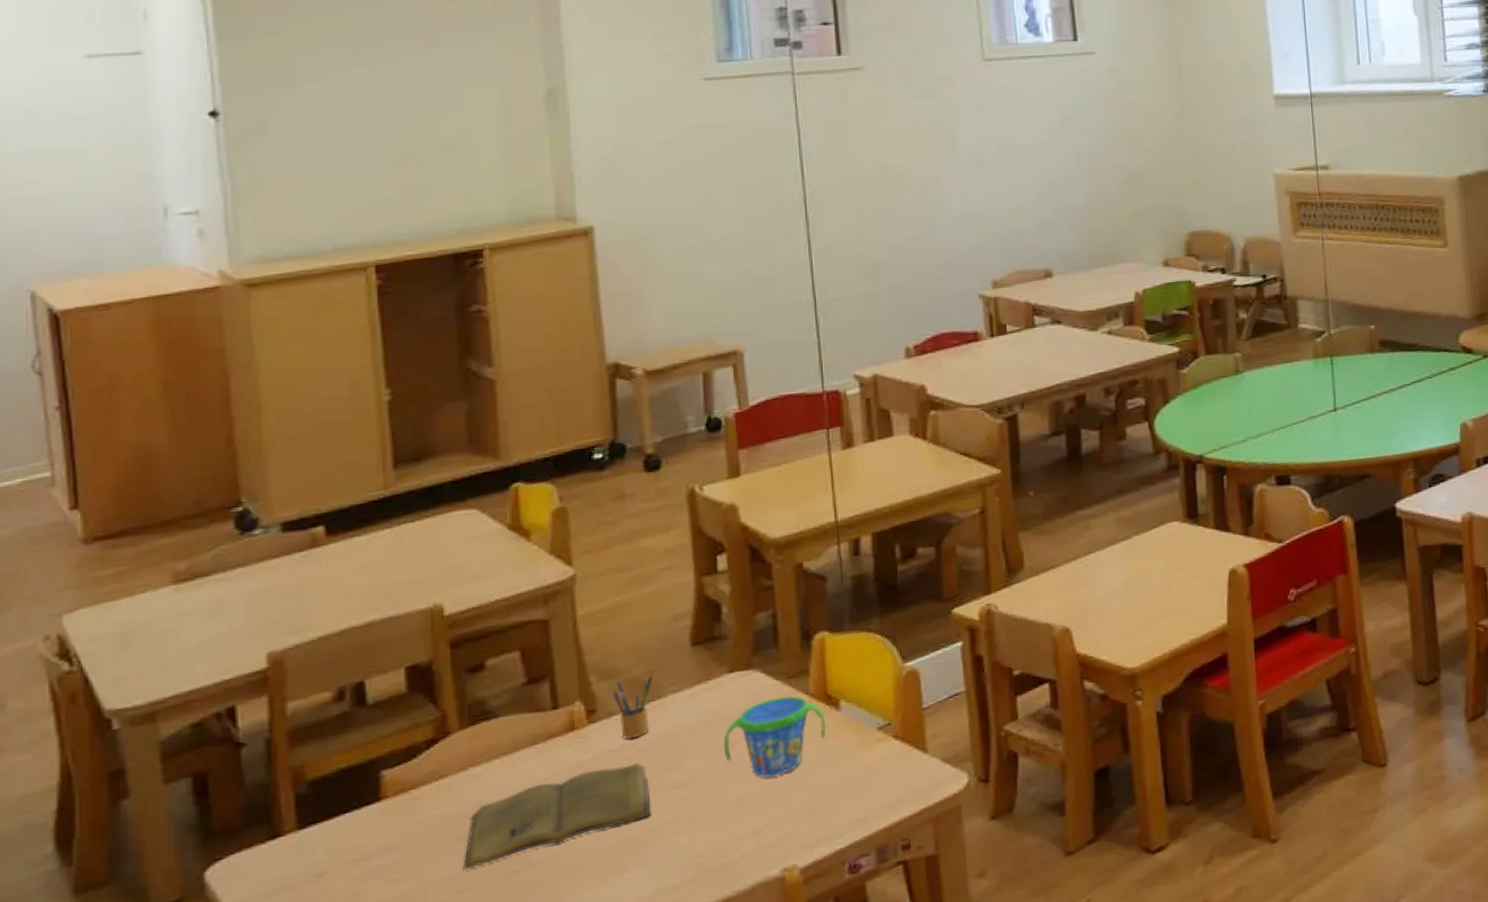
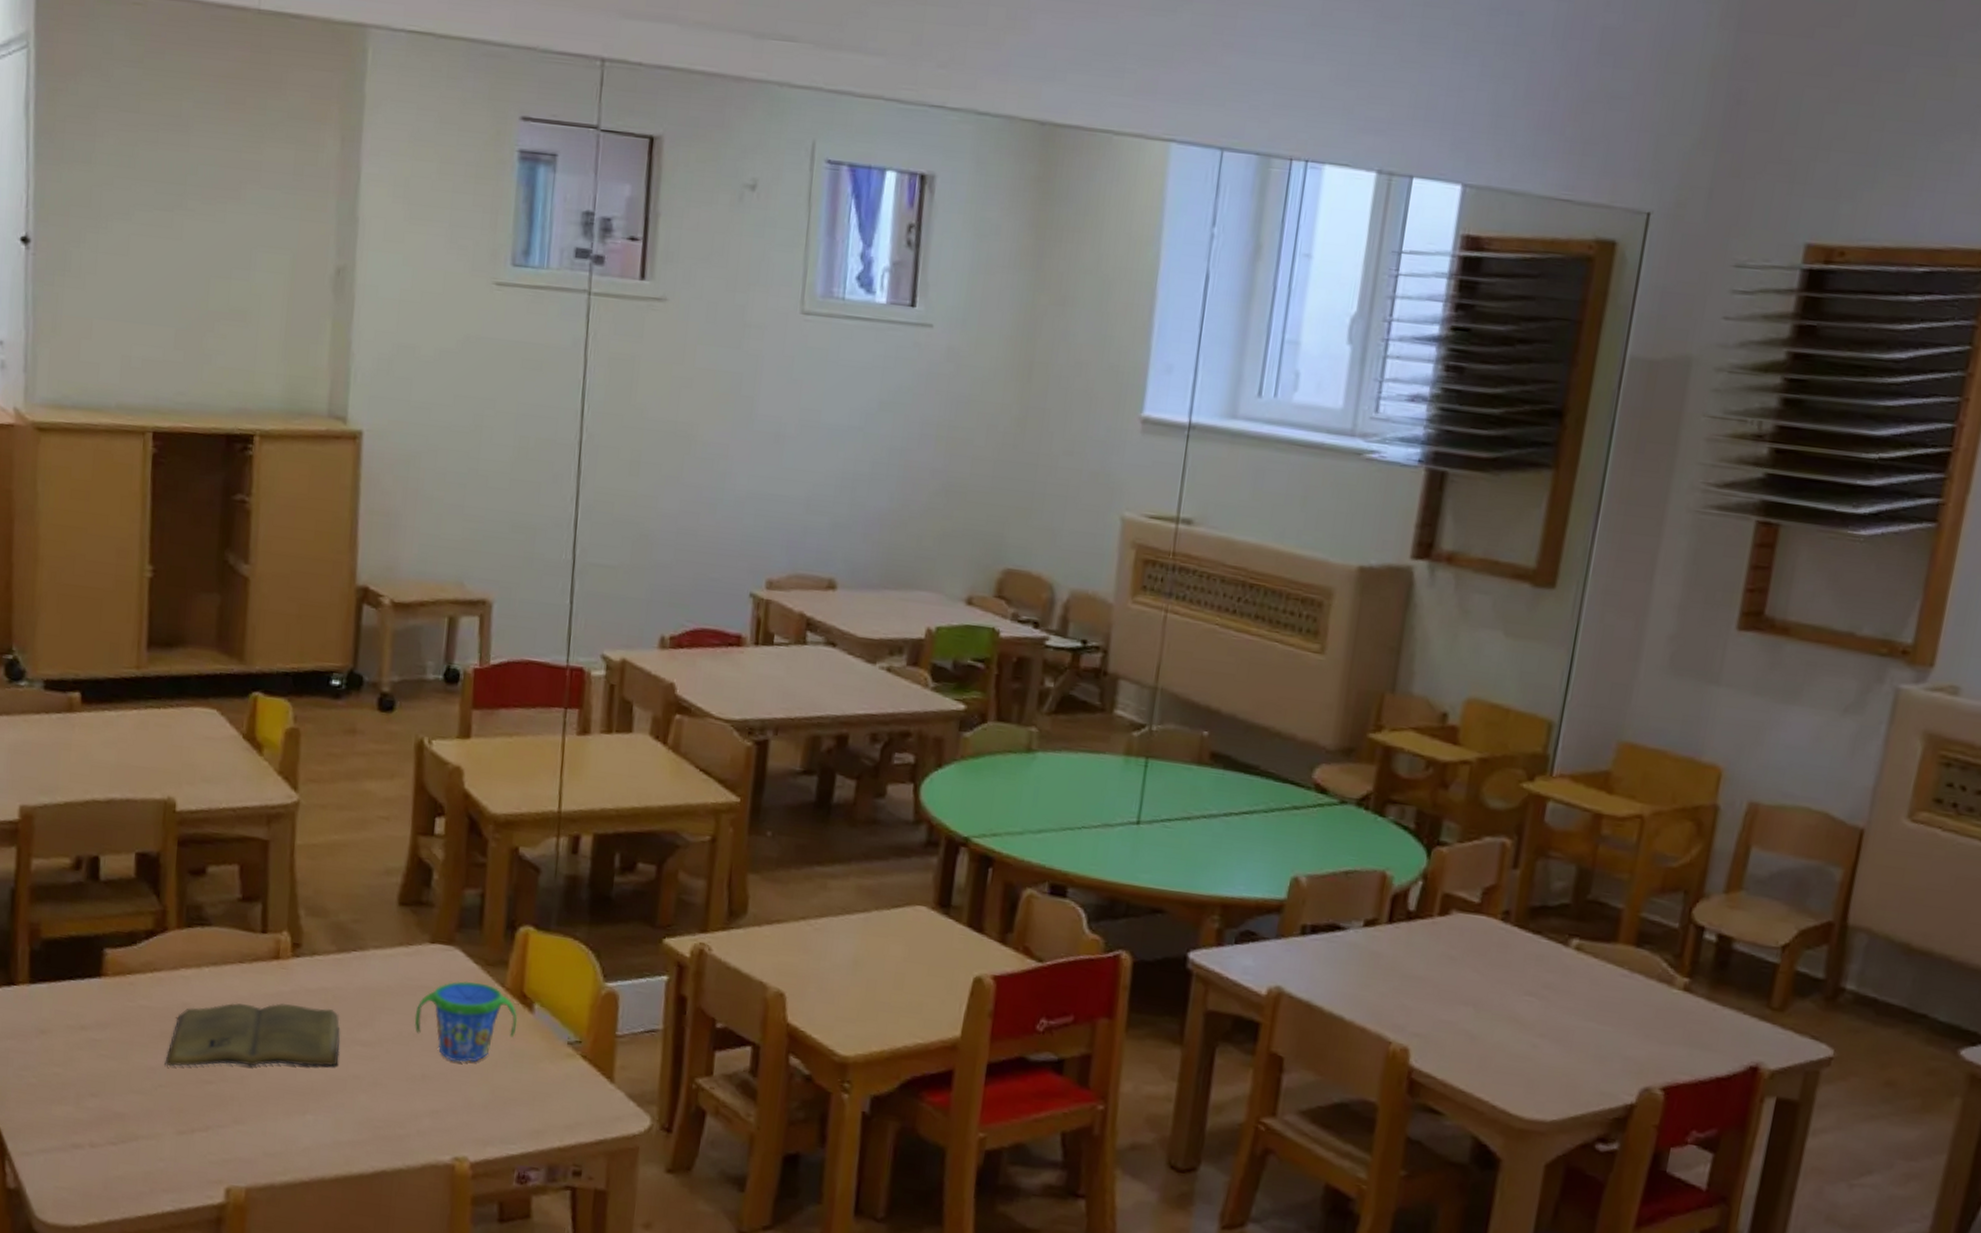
pencil box: present [607,673,653,739] -> none [314,919,358,984]

